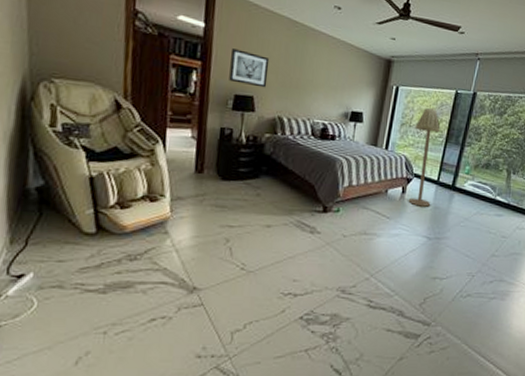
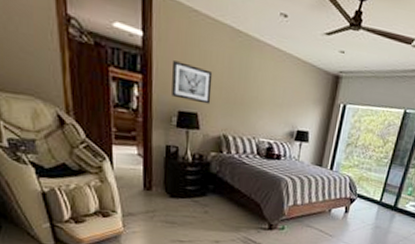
floor lamp: present [408,107,441,207] -> none [350,127,386,226]

